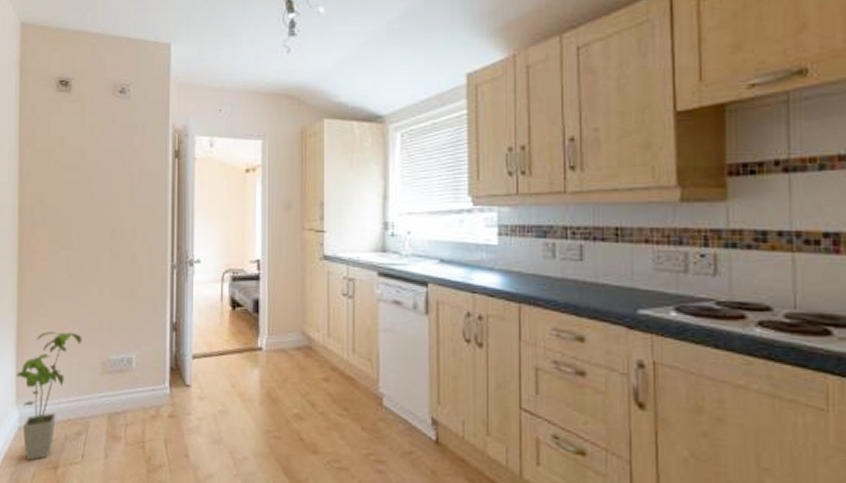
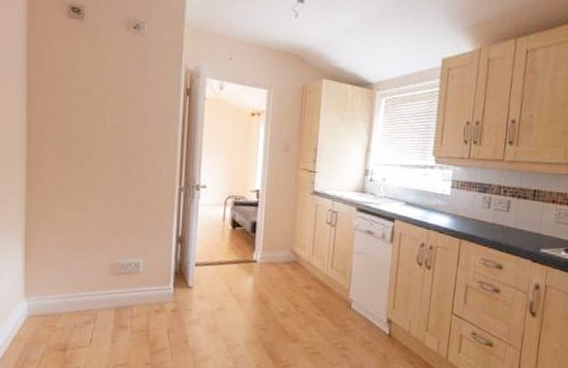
house plant: present [17,331,82,461] -> none [25,236,92,344]

